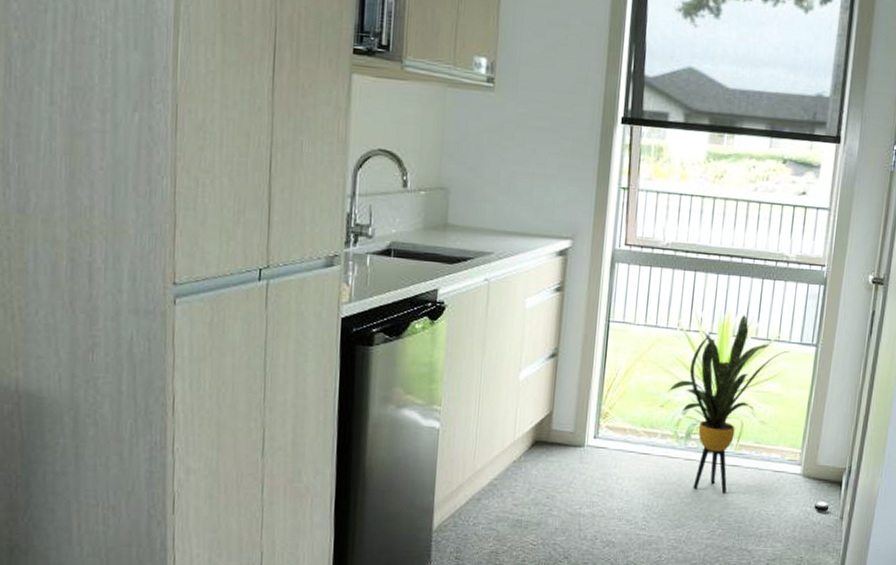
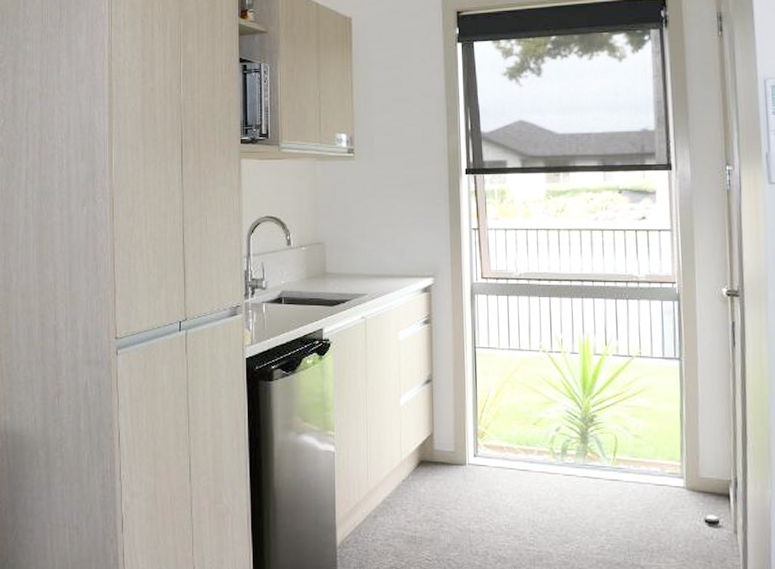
house plant: present [667,315,790,494] -> none [538,334,654,508]

